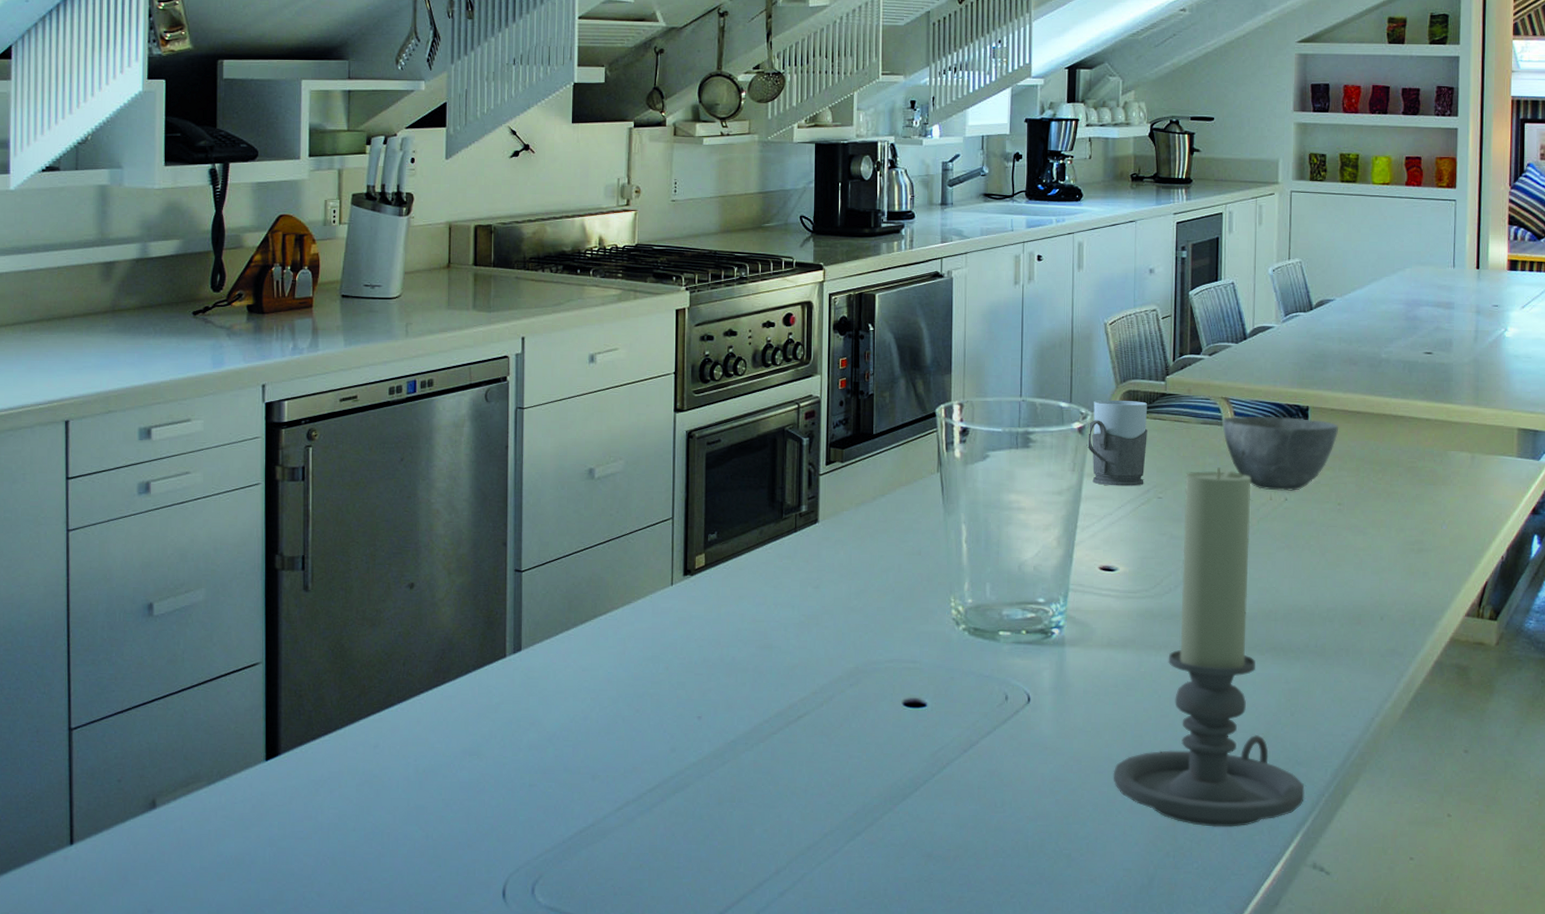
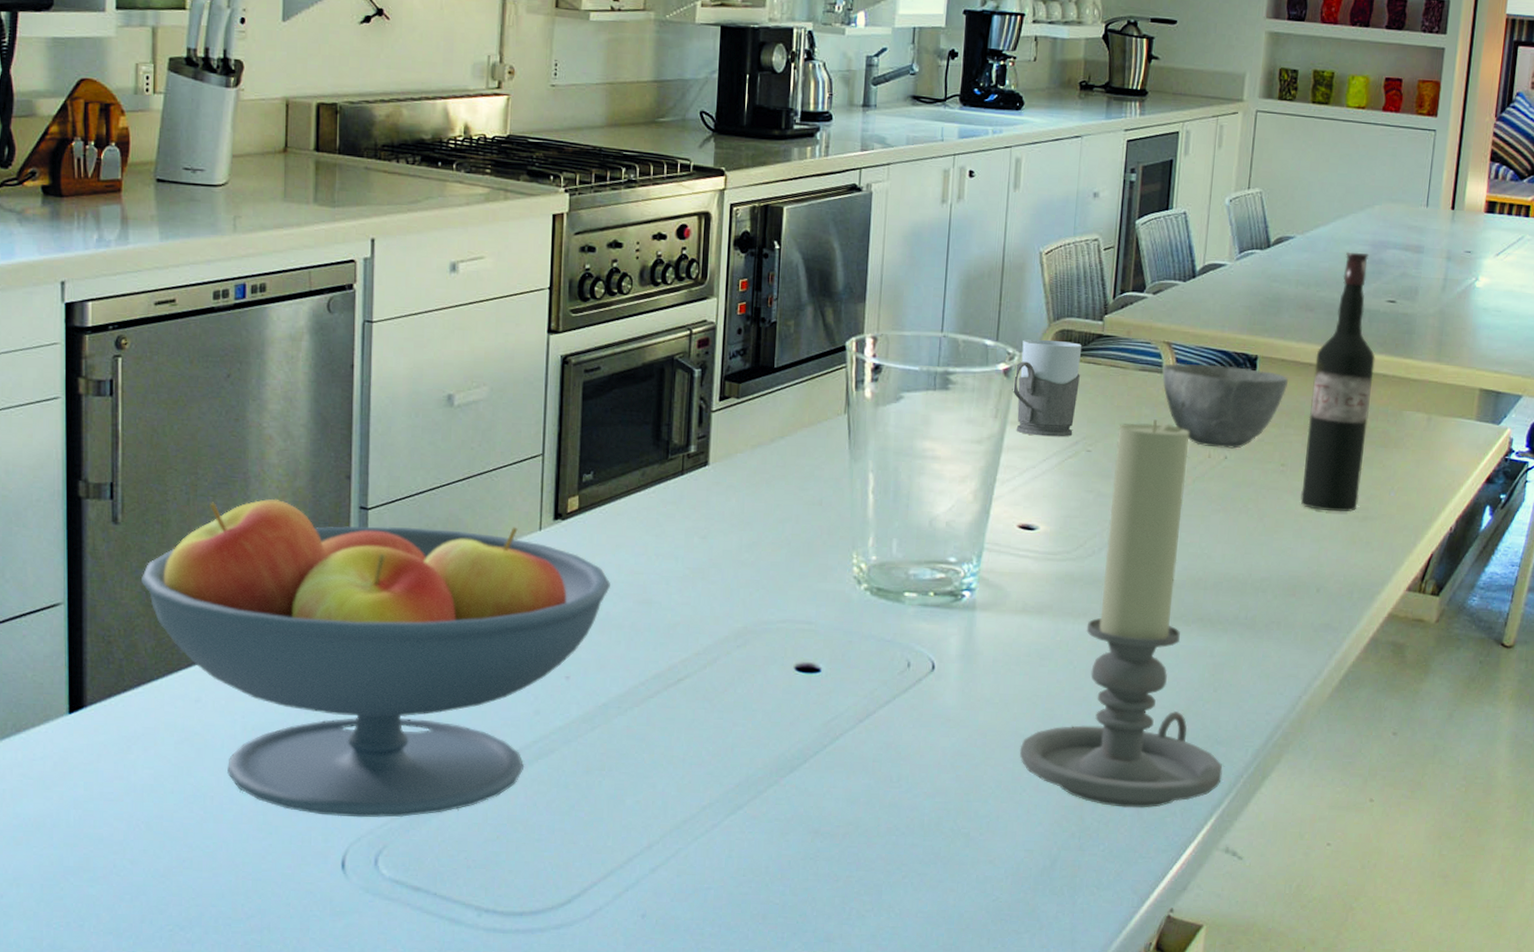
fruit bowl: none [328,565,735,850] -> present [142,498,610,818]
wine bottle: none [1359,310,1418,546] -> present [1300,252,1375,512]

